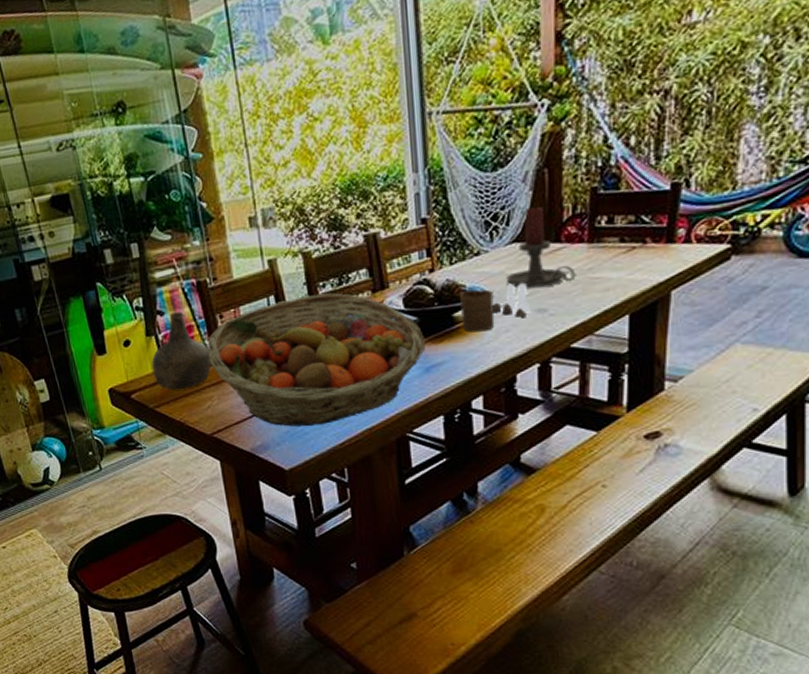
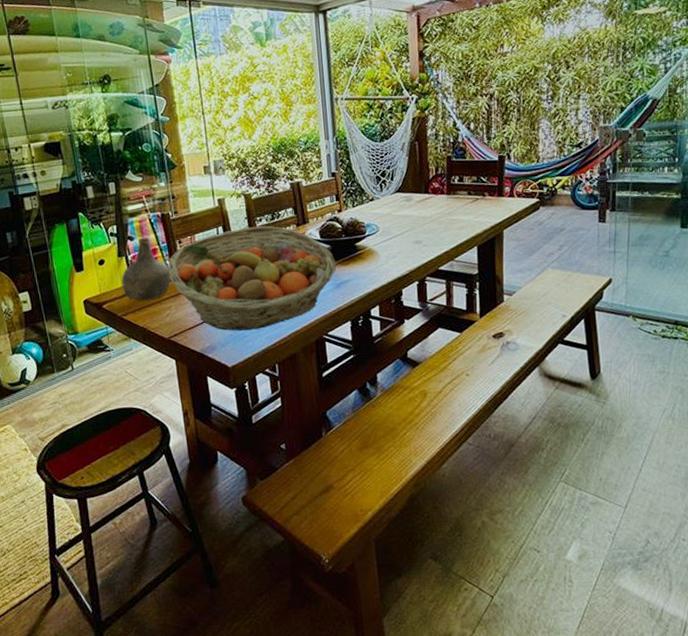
cup: present [460,289,495,332] -> none [360,225,386,258]
salt and pepper shaker set: present [492,283,531,318] -> none [383,222,411,247]
candle holder: present [506,206,576,288] -> none [392,167,440,225]

